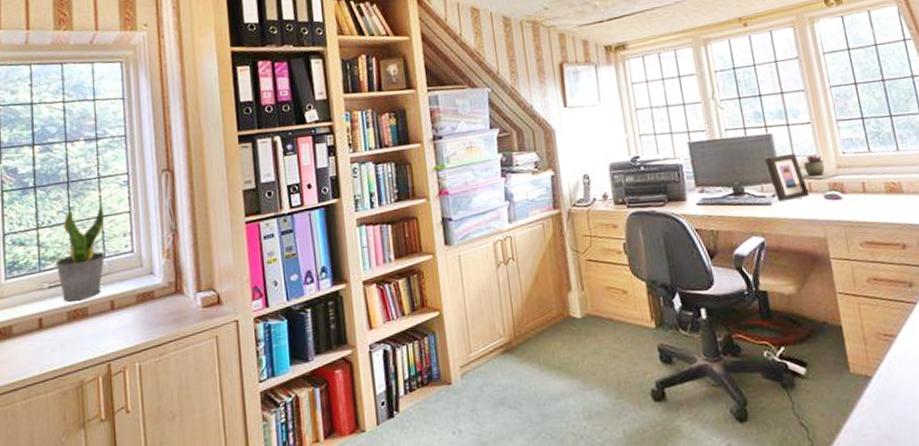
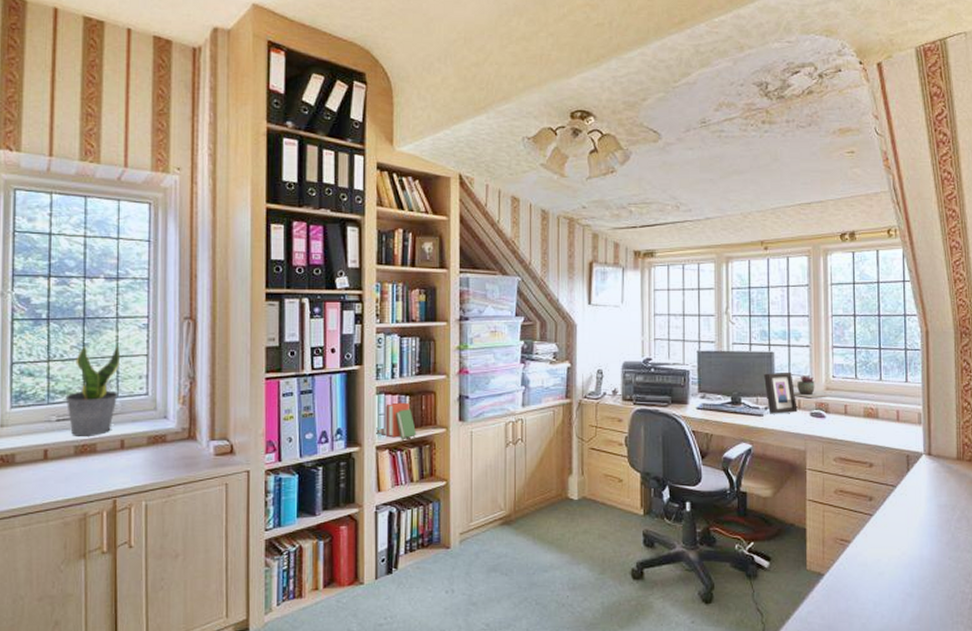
books: none [361,229,403,271] -> present [376,400,417,439]

